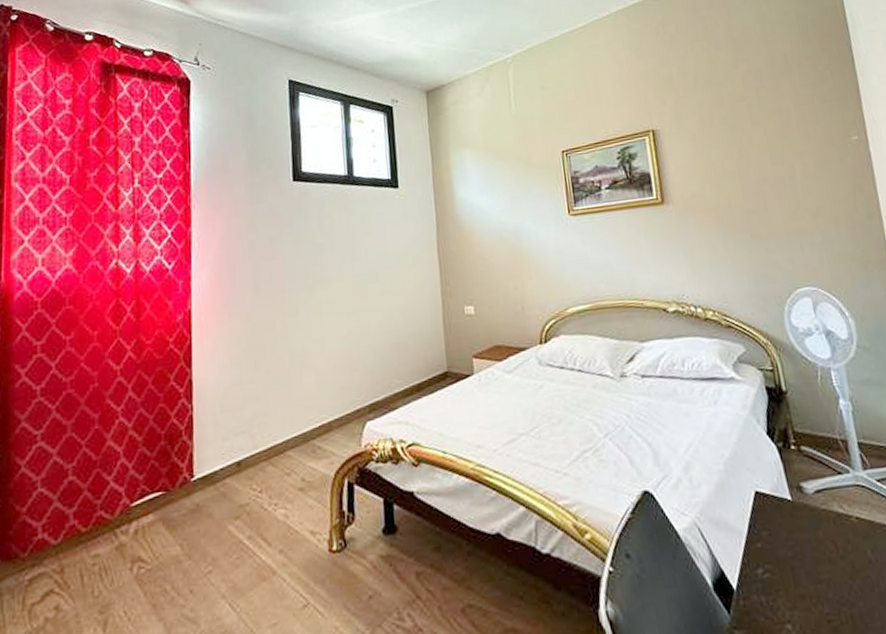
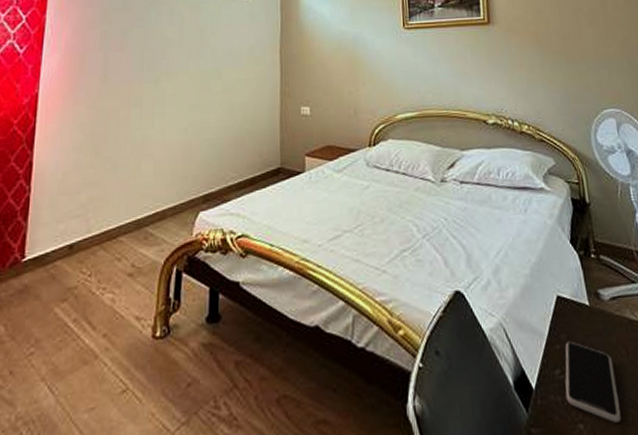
smartphone: none [766,538,833,622] -> present [564,341,621,423]

